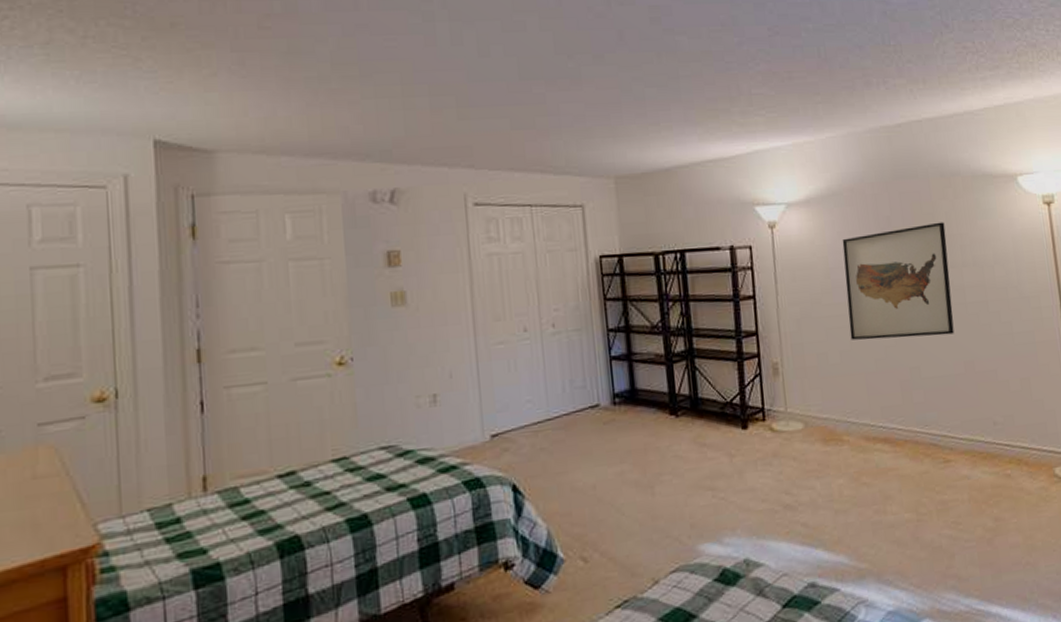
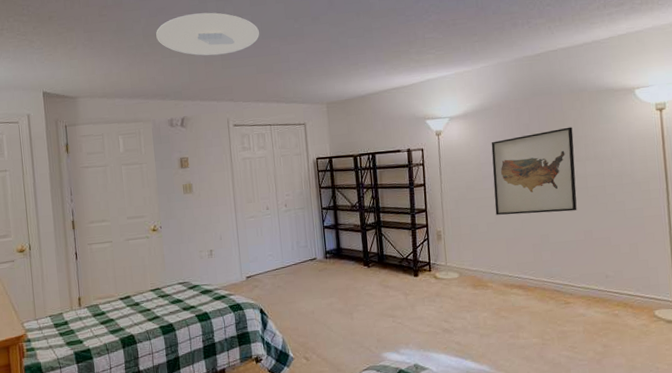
ceiling light: none [352,36,515,100] -> present [156,12,259,56]

